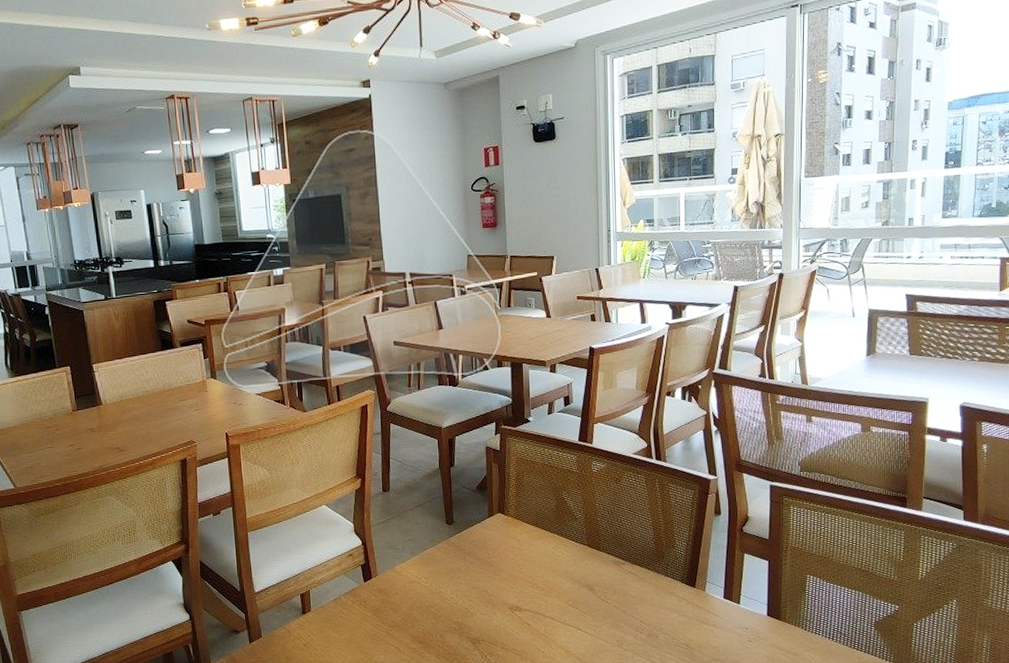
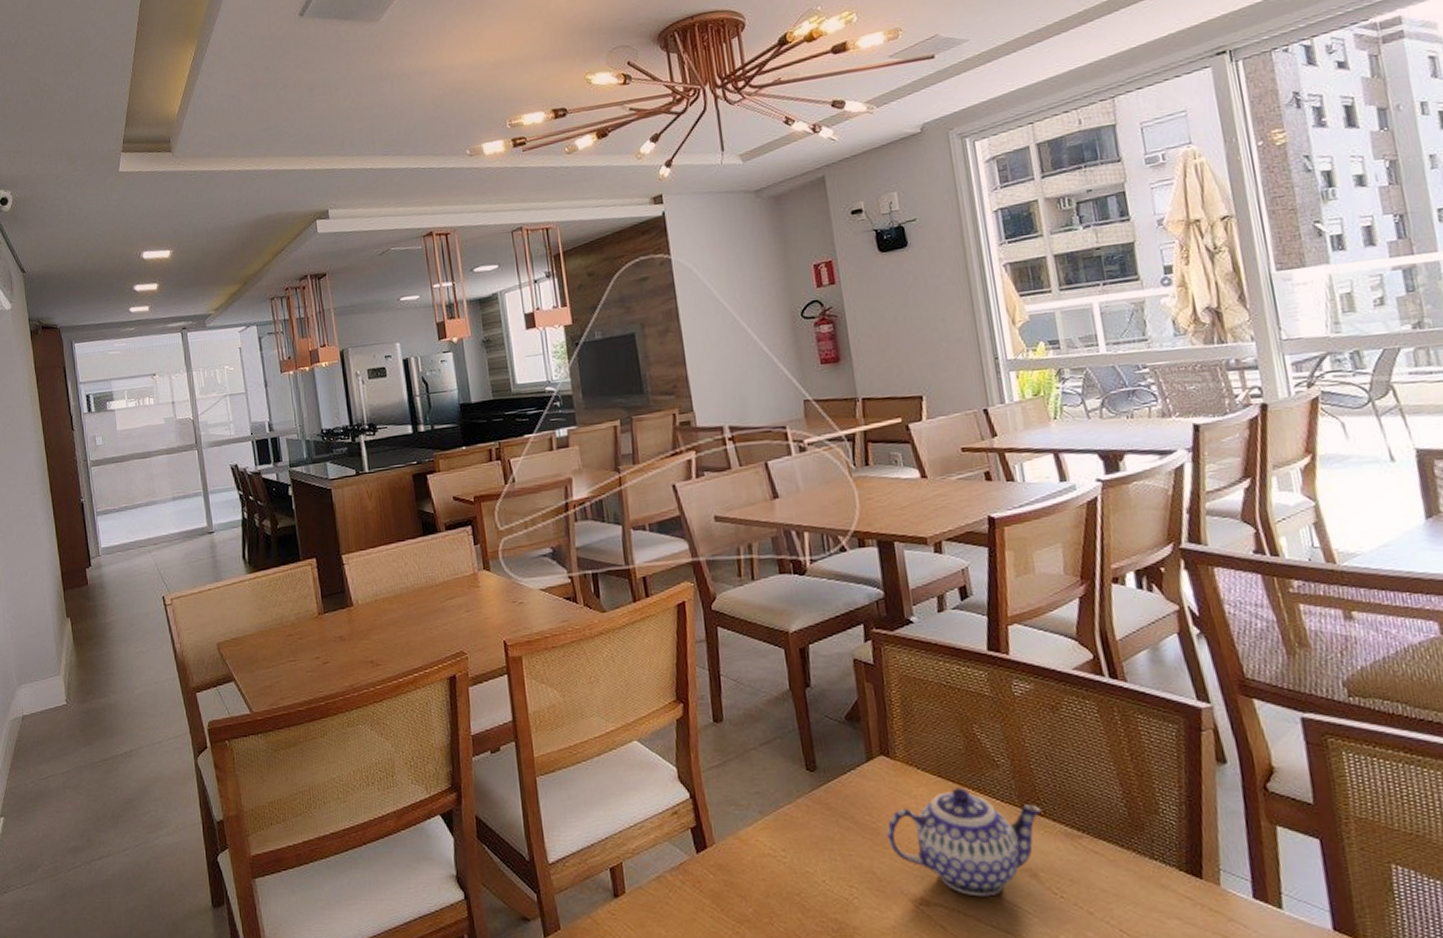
teapot: none [498,534,602,604] -> present [886,788,1043,897]

